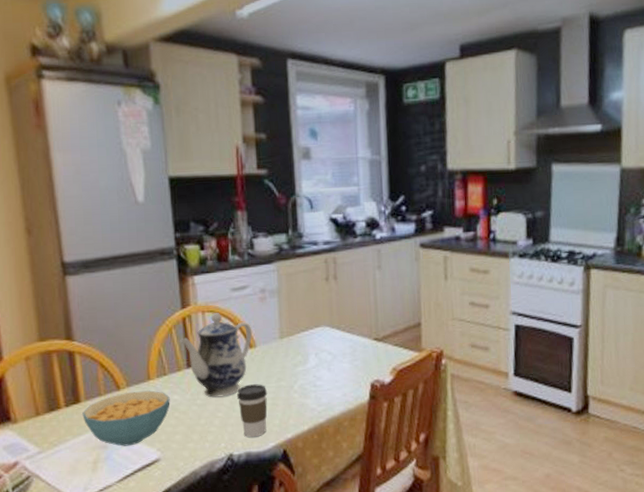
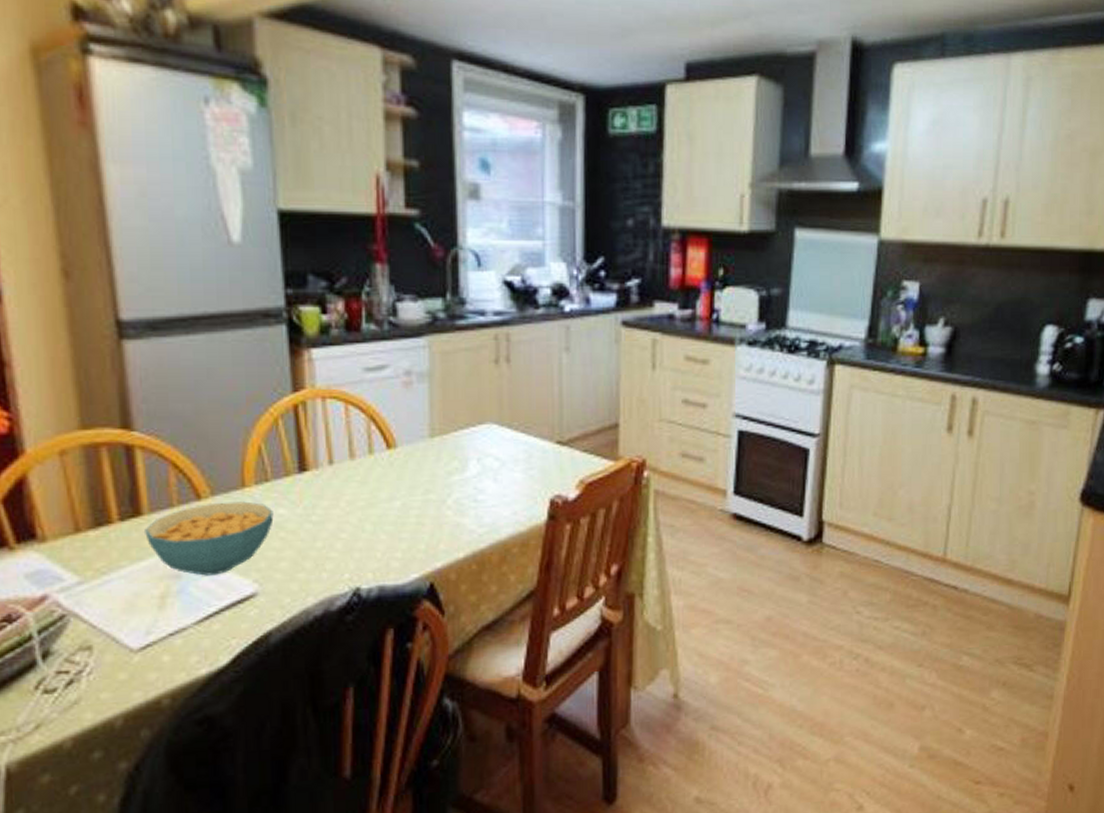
teapot: present [180,313,253,398] -> none [290,400,392,513]
coffee cup: present [237,384,268,438] -> none [369,496,411,567]

